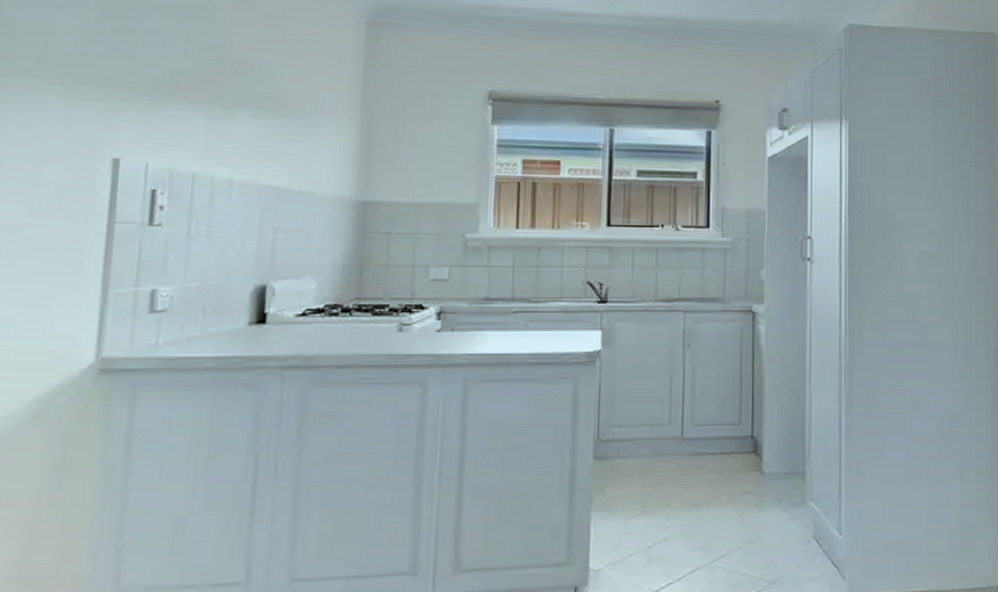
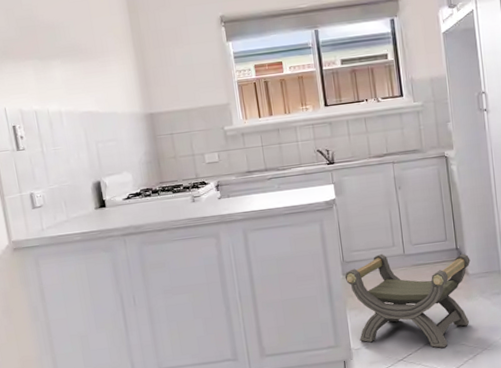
stool: none [596,434,768,578] -> present [344,254,471,349]

